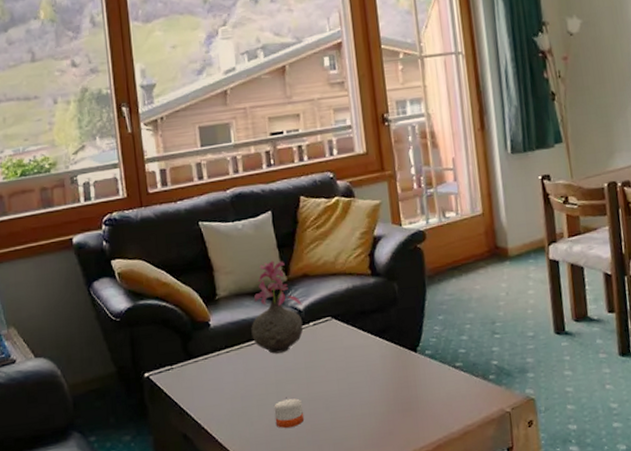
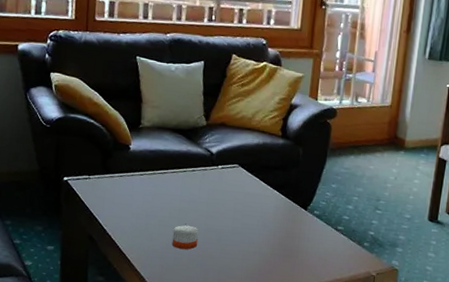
vase: present [251,261,304,354] -> none [165,104,216,186]

